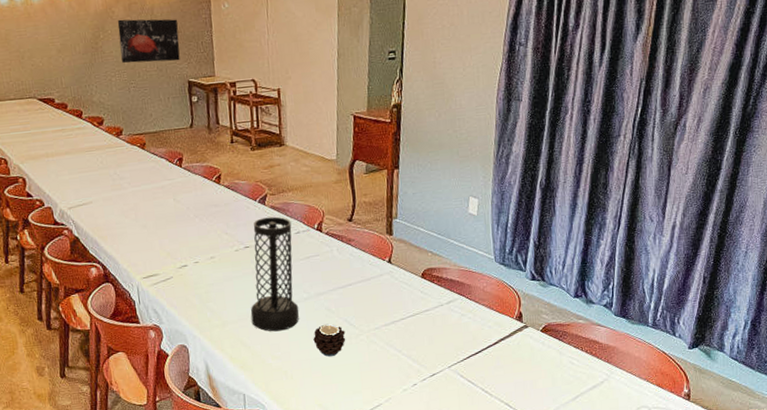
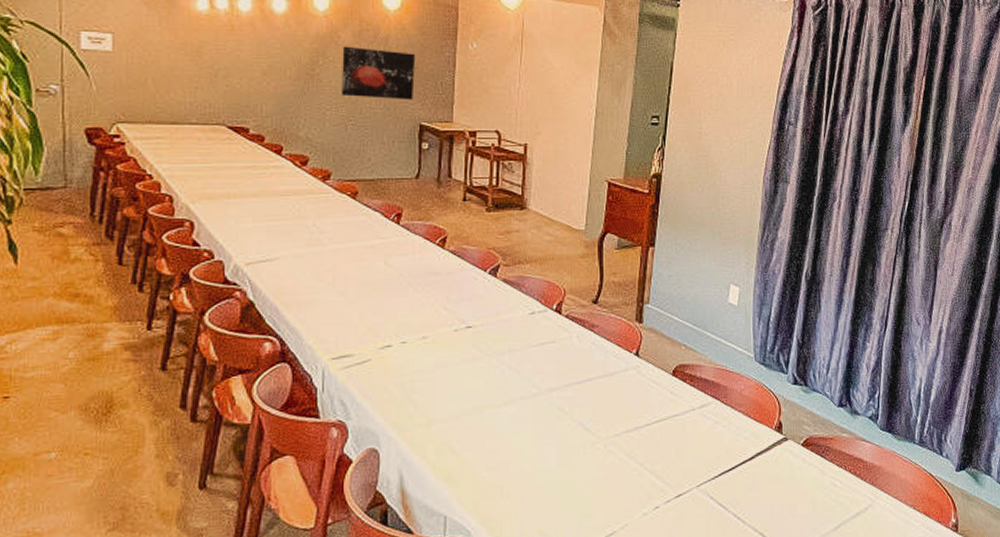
vase: present [250,216,299,332] -> none [465,292,526,435]
candle: present [313,324,346,357] -> none [539,428,579,469]

